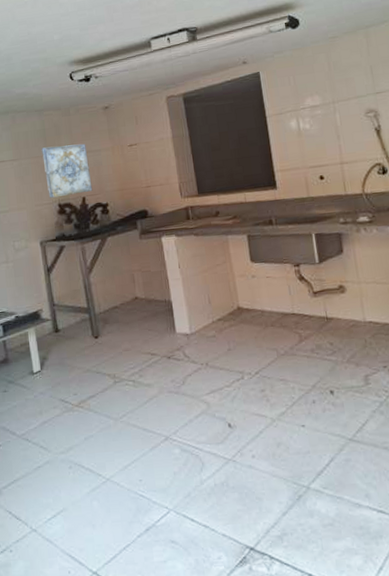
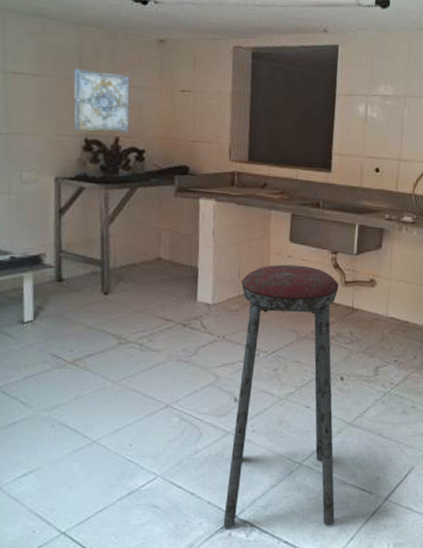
music stool: none [213,283,358,562] -> present [223,264,339,528]

